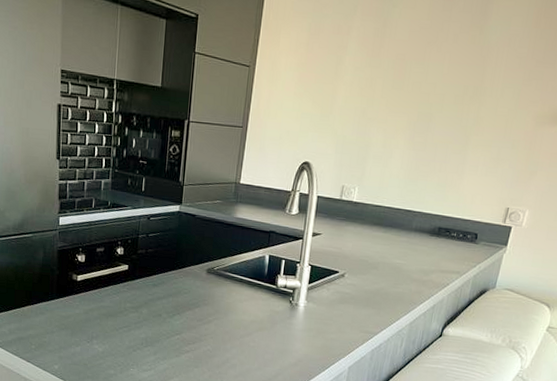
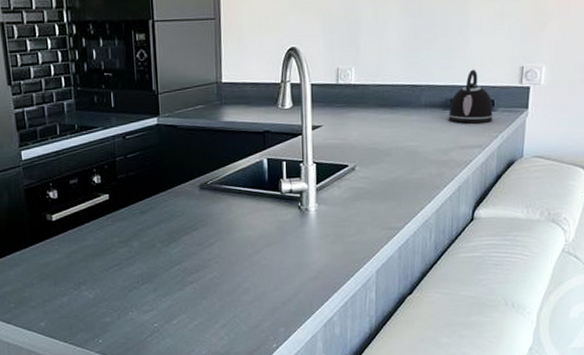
kettle: none [434,204,476,253] -> present [448,69,493,124]

